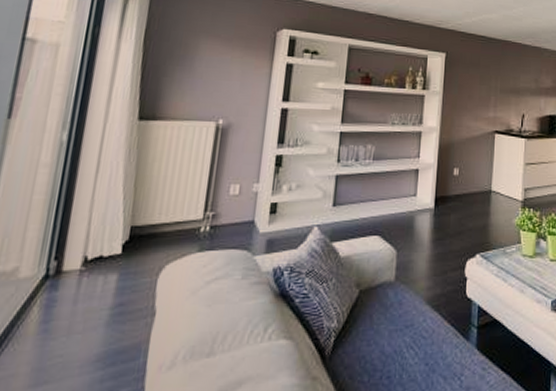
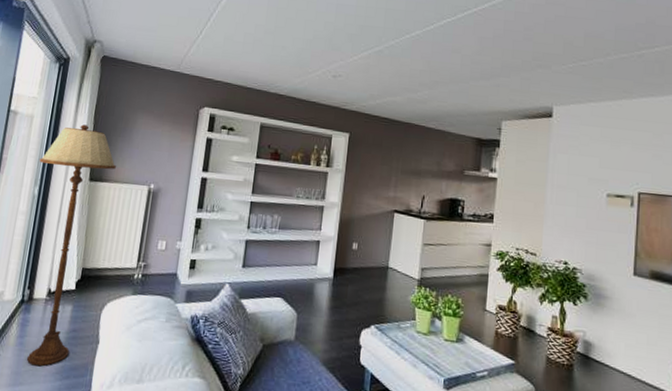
floor lamp: none [54,53,174,356] -> present [27,124,116,367]

